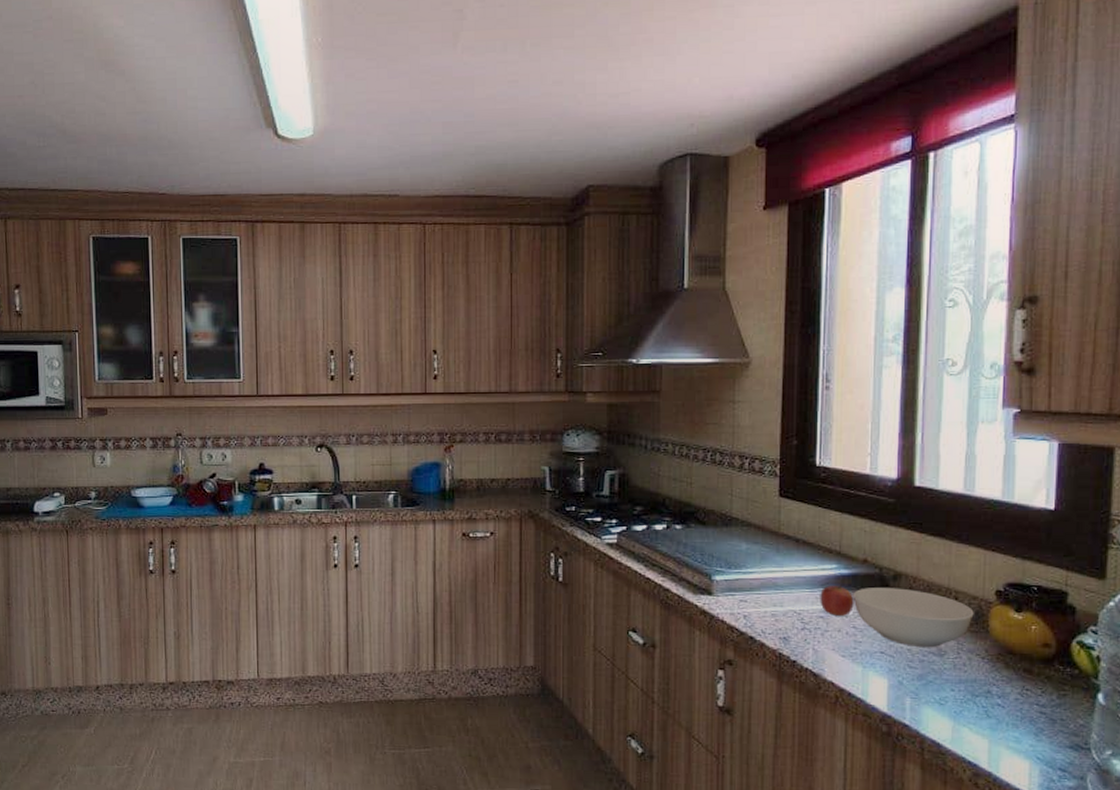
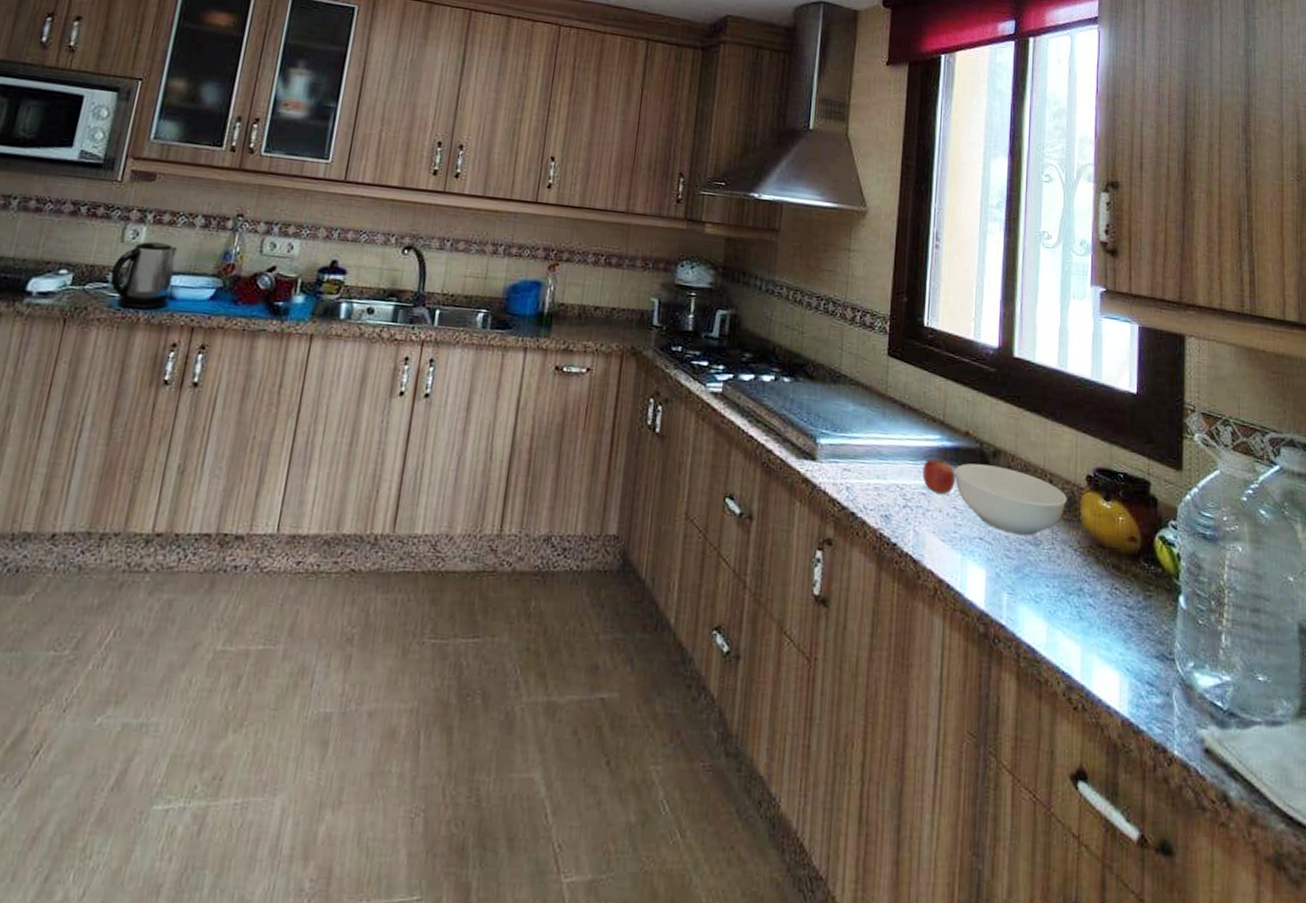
kettle: none [91,463,140,519] -> present [110,241,177,311]

